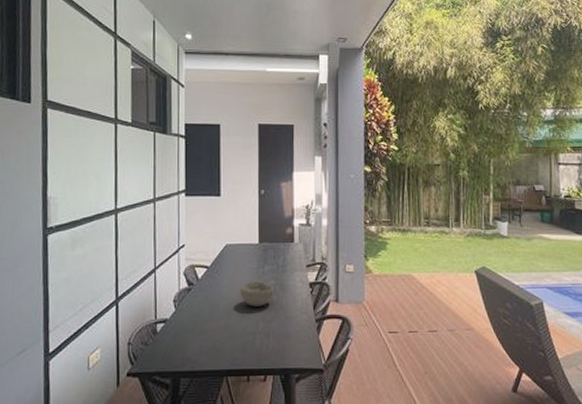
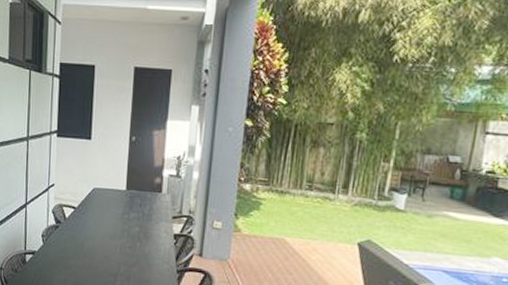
bowl: present [240,281,274,307] -> none [104,226,138,251]

